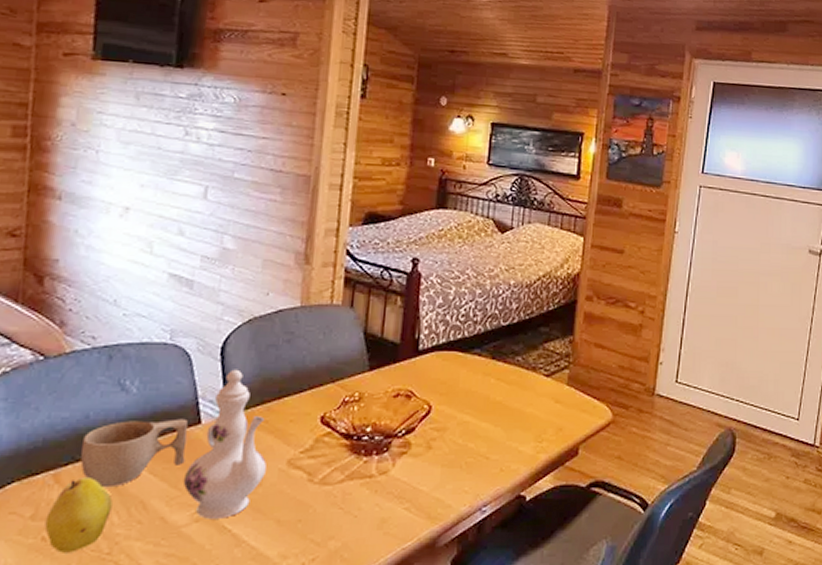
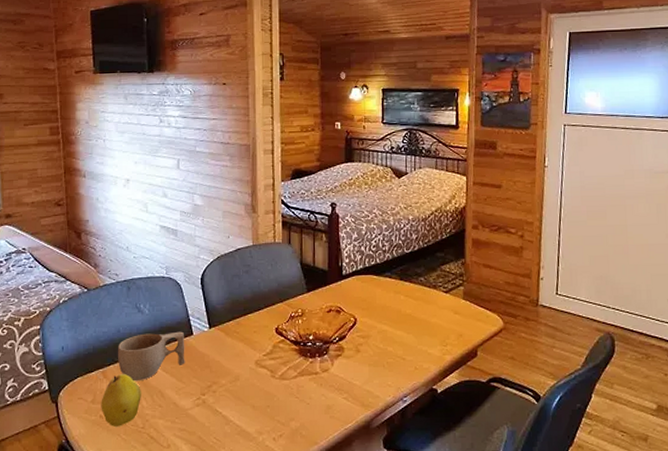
ewer: present [183,369,266,519] -> none [185,294,241,404]

